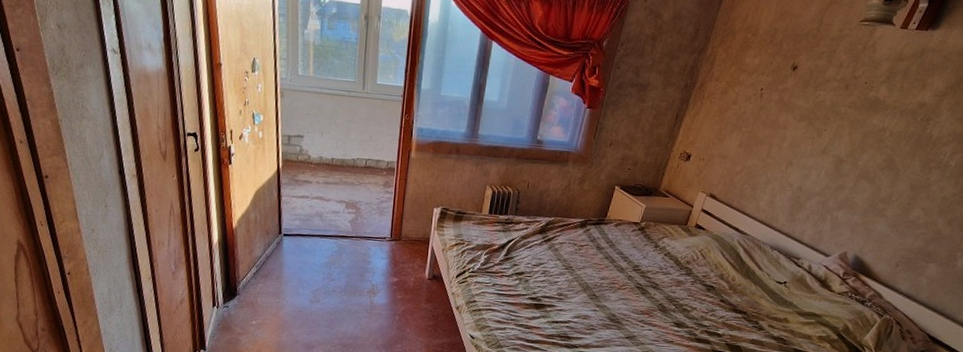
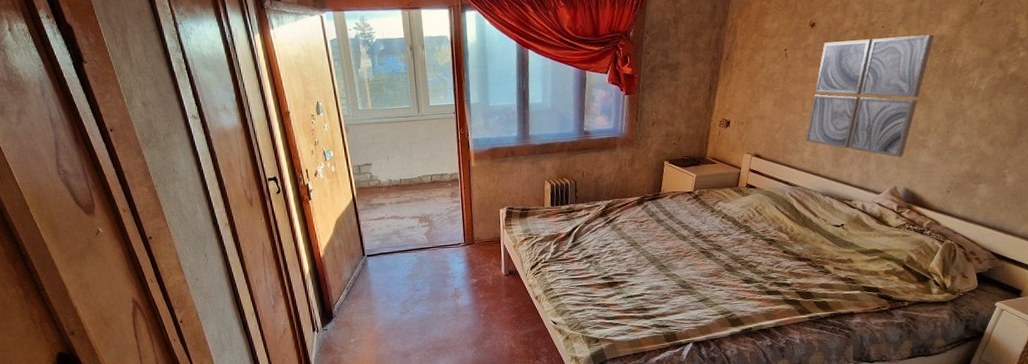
wall art: none [764,89,916,223] -> present [805,34,935,158]

